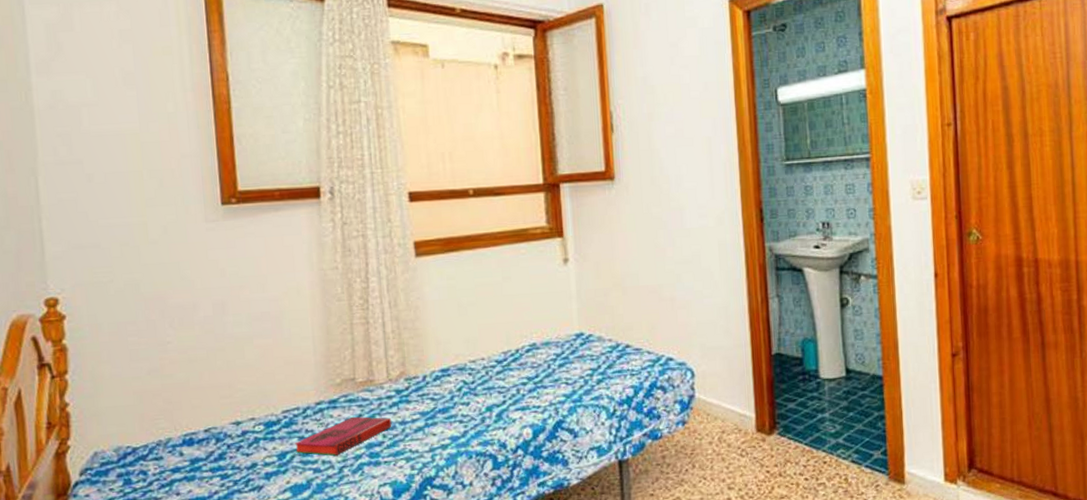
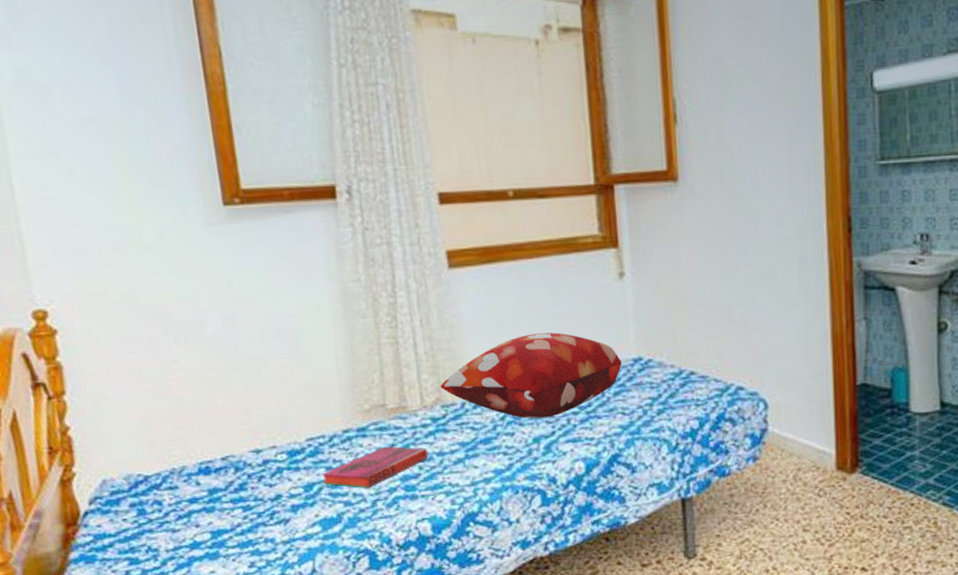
decorative pillow: none [405,312,566,390] -> present [440,332,622,419]

